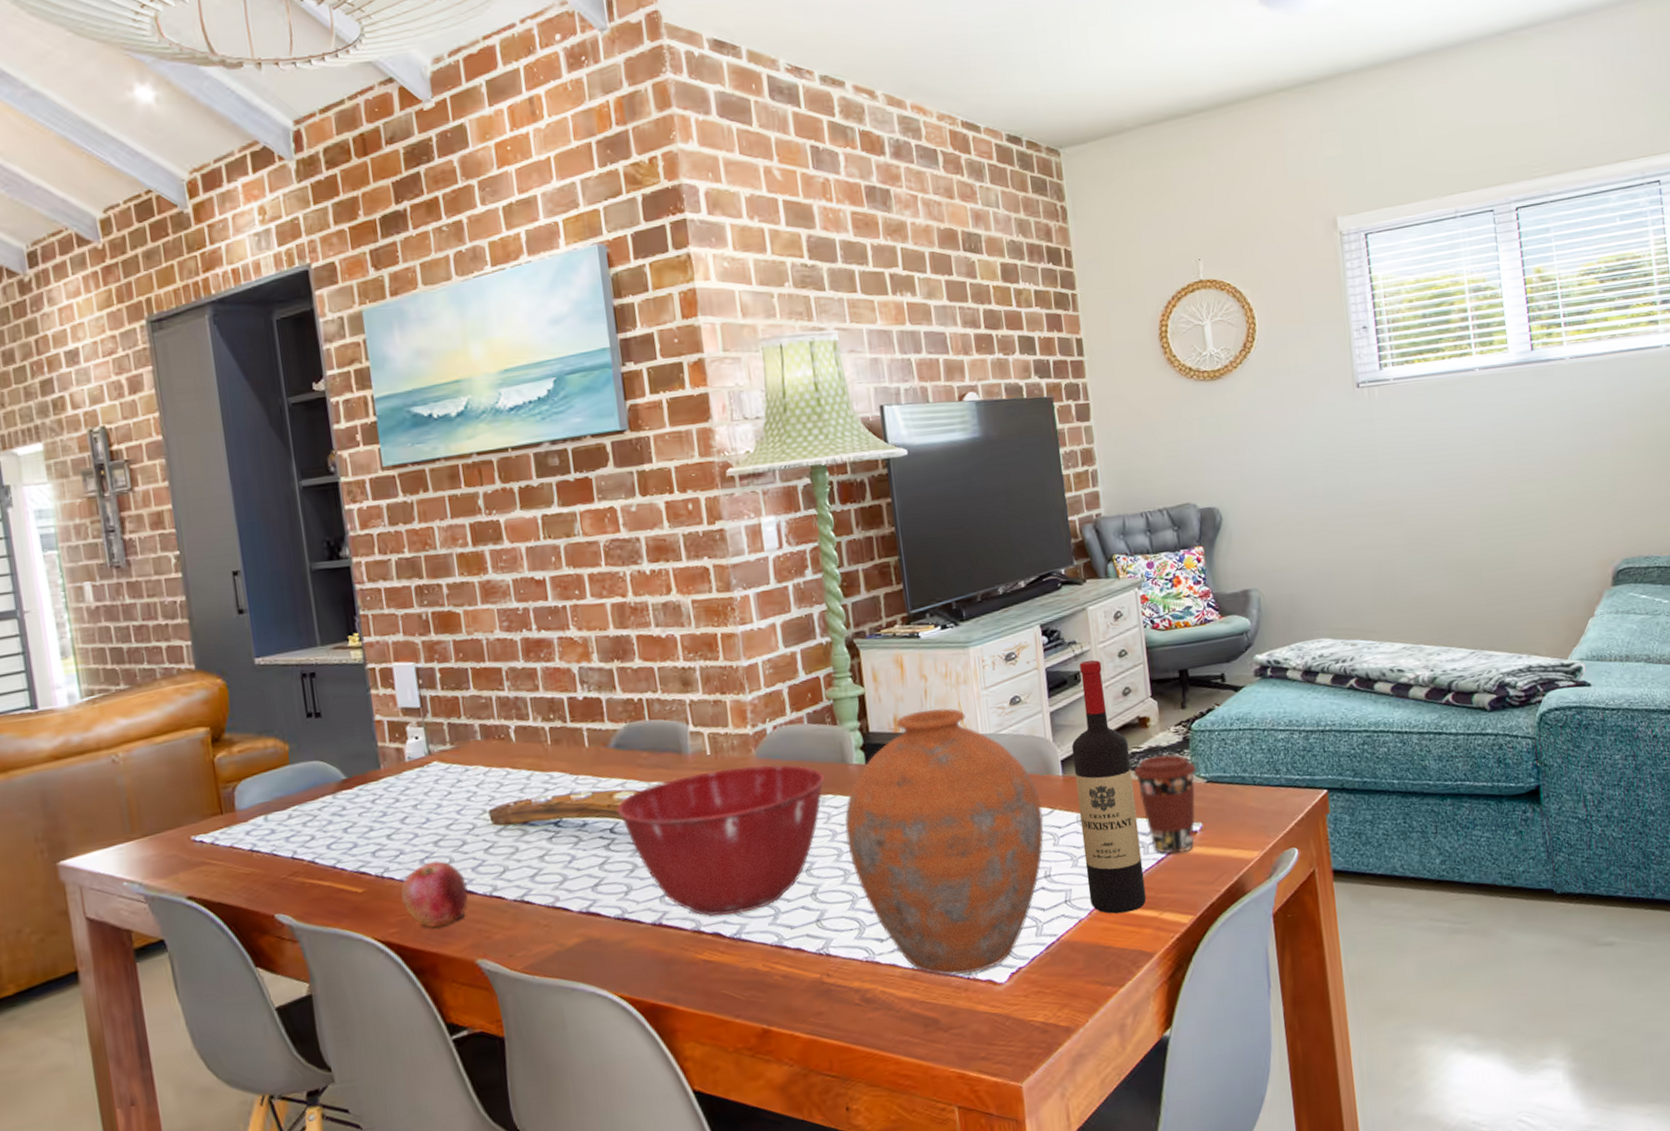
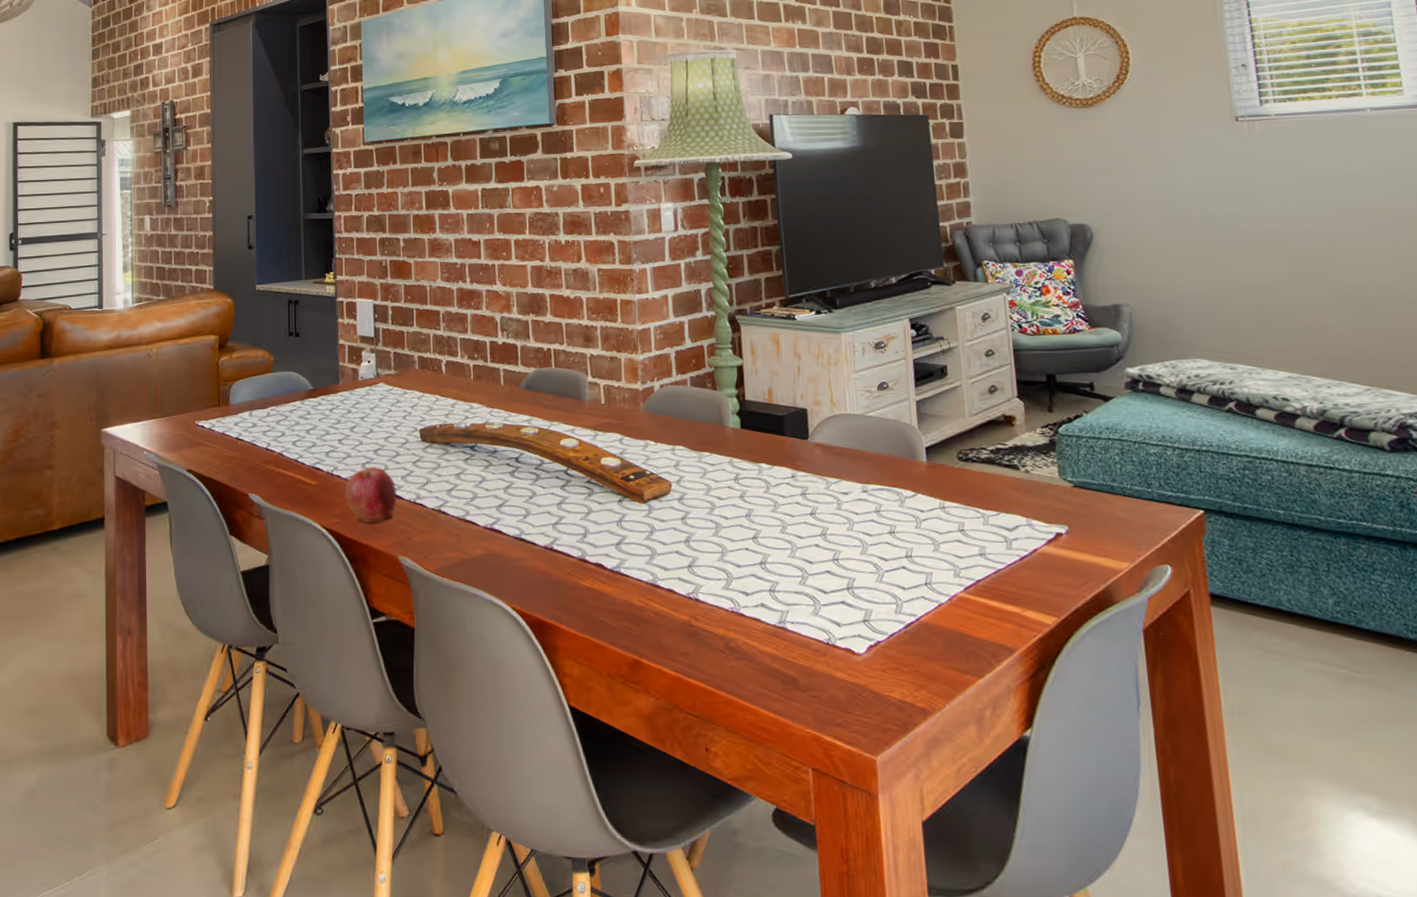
mixing bowl: present [617,764,825,916] -> none [522,417,703,549]
vase: present [844,708,1044,975] -> none [718,385,906,639]
wine bottle: present [1071,660,1147,914] -> none [936,357,1009,604]
coffee cup: present [1133,754,1197,855] -> none [997,454,1063,553]

